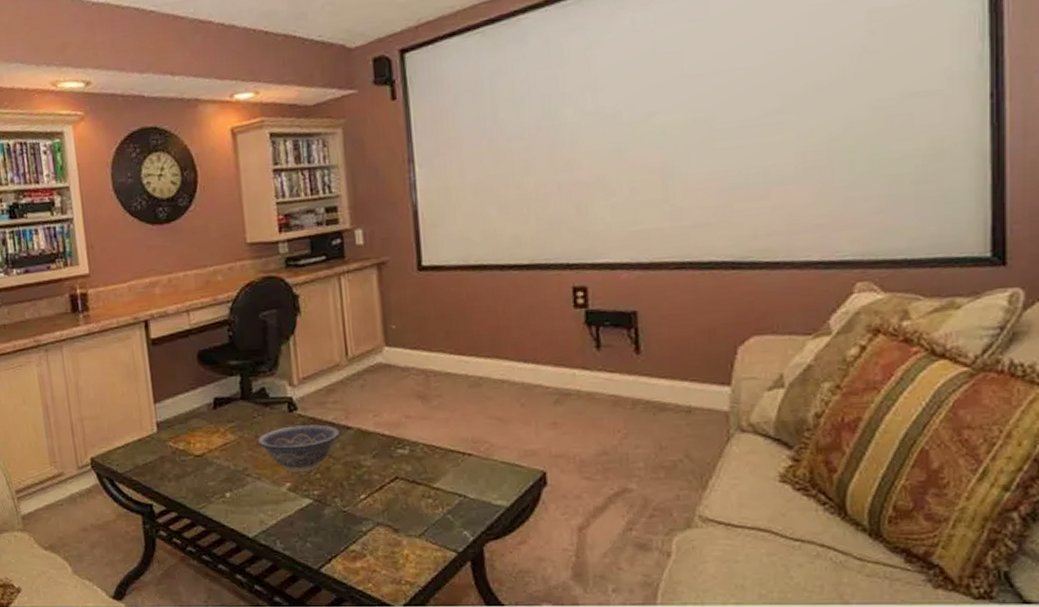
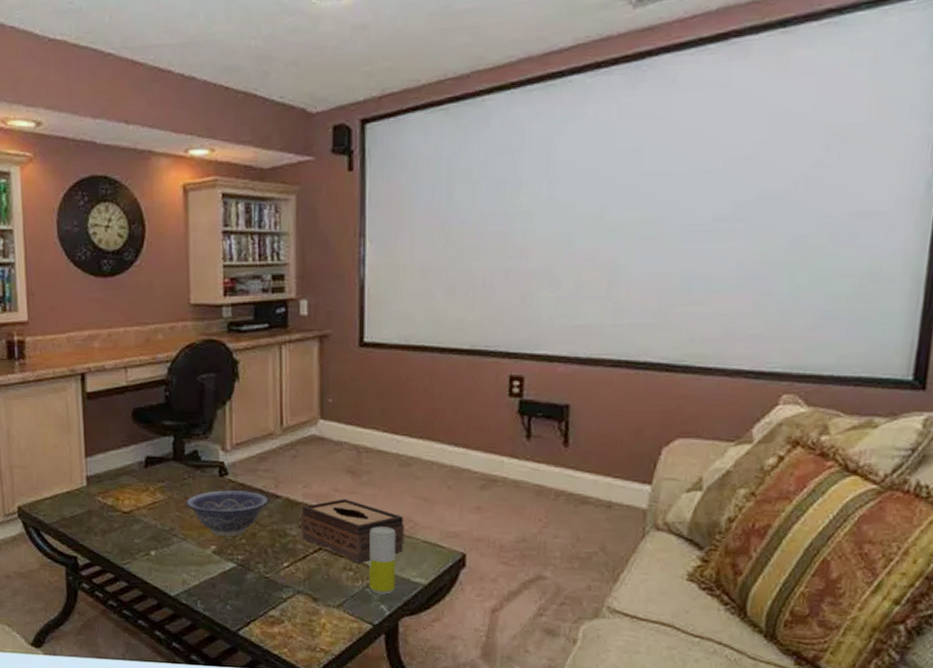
tissue box: none [374,424,482,490] -> present [301,498,405,564]
beverage can: none [445,450,477,520] -> present [369,526,396,595]

